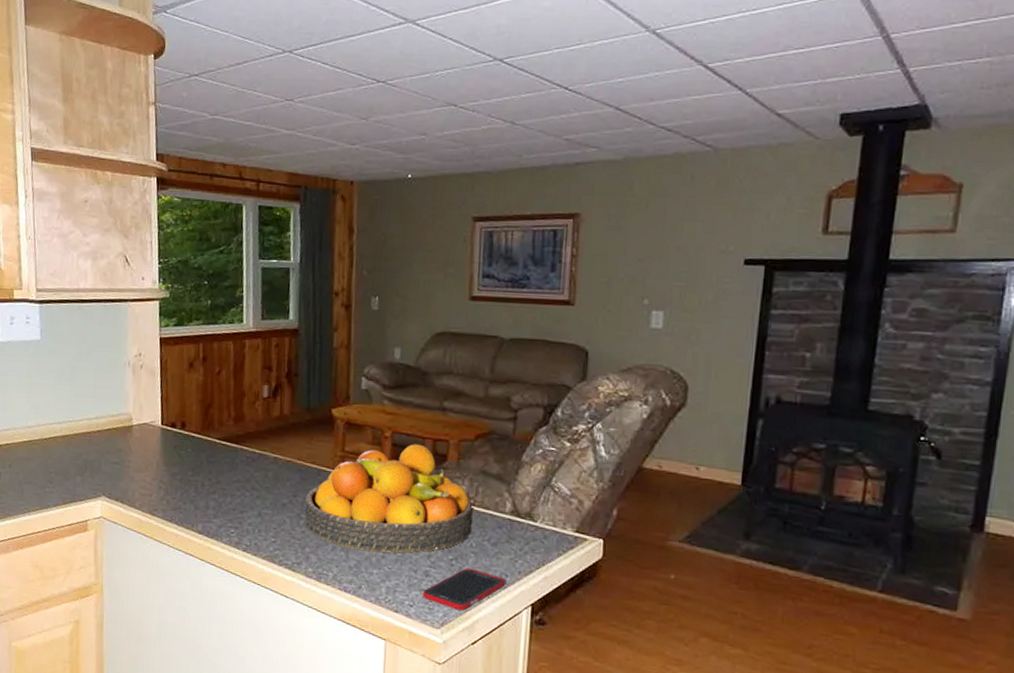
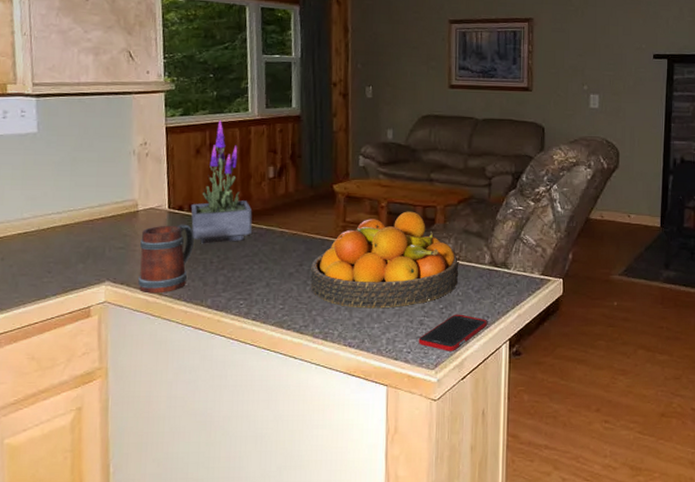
mug: none [132,442,186,514] -> present [138,224,194,294]
potted plant: none [183,331,245,466] -> present [191,119,253,244]

